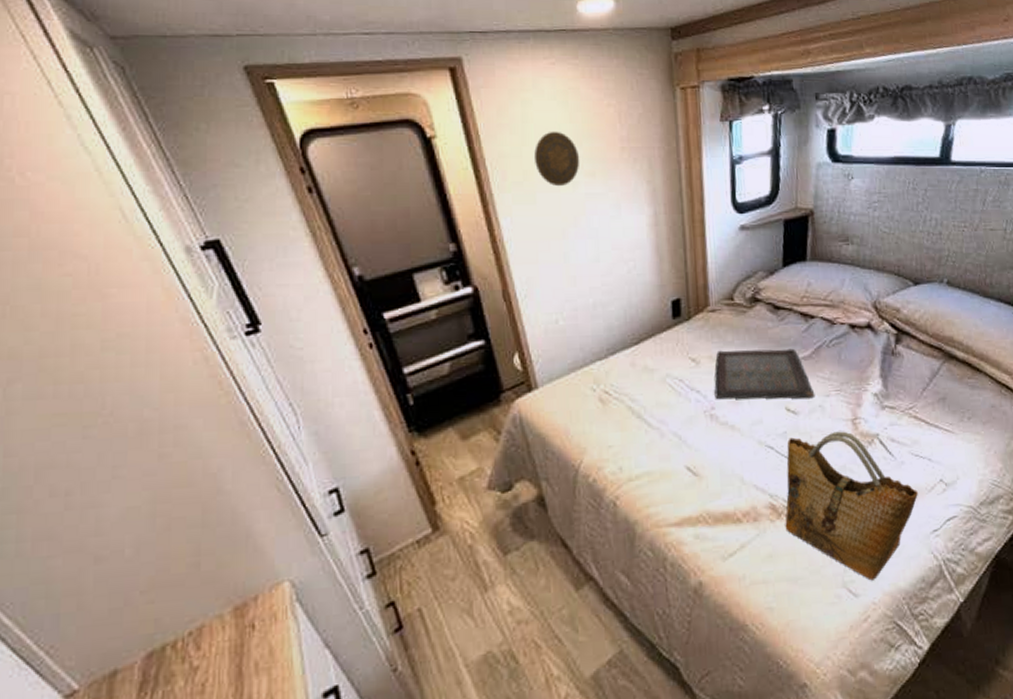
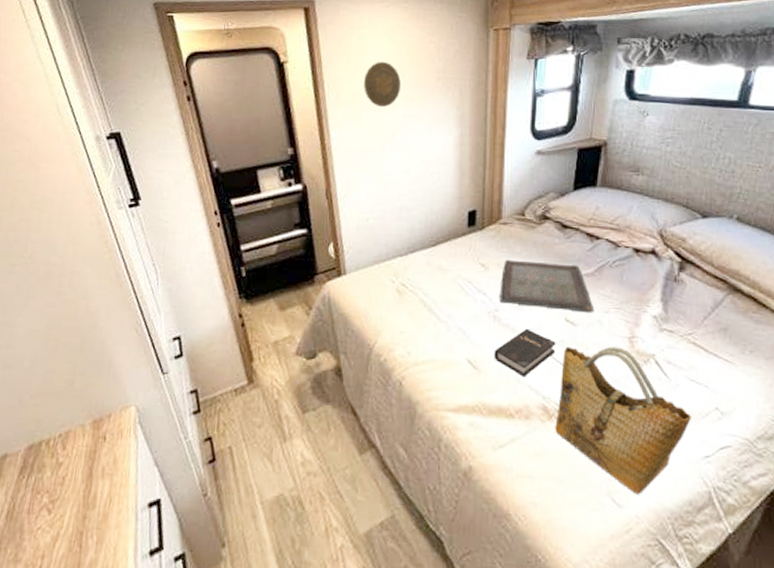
hardback book: none [714,424,779,477] -> present [494,328,556,377]

